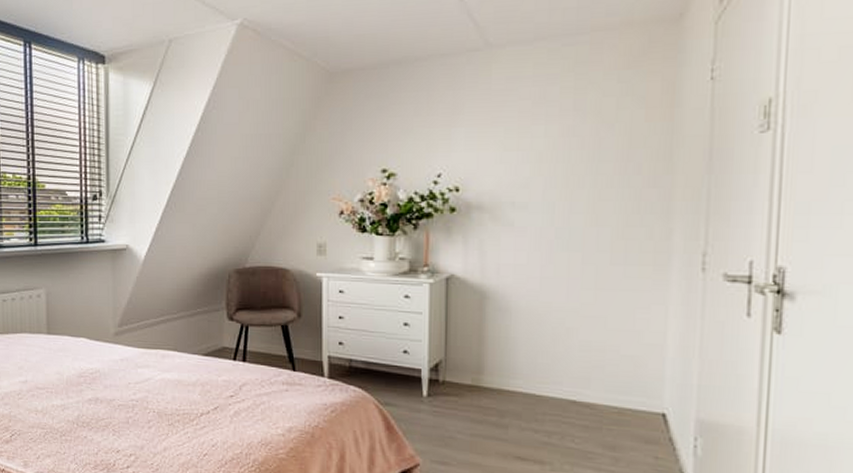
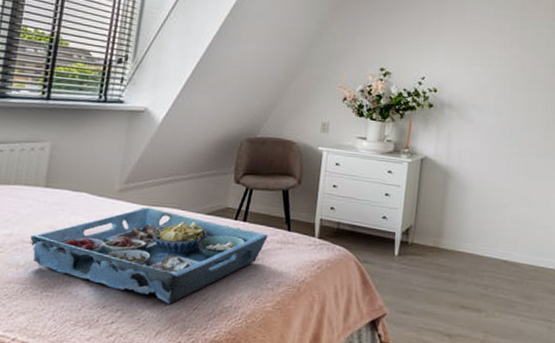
serving tray: none [43,350,272,450] -> present [30,207,268,304]

